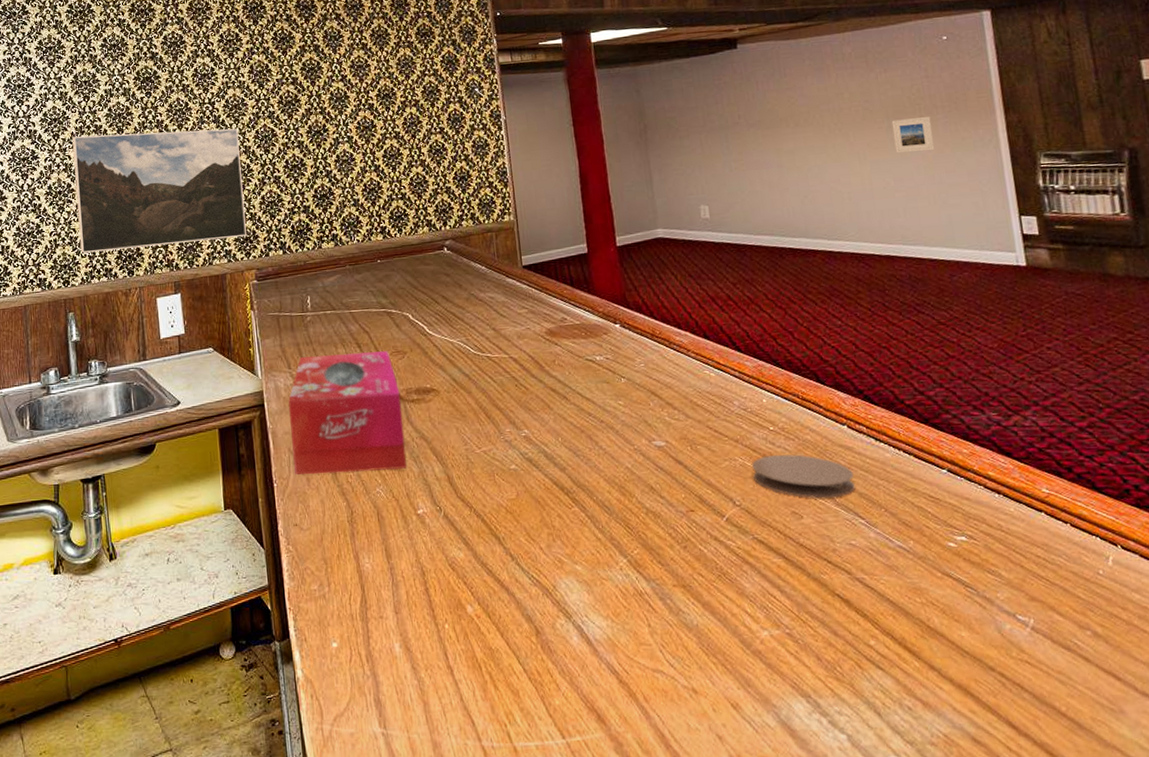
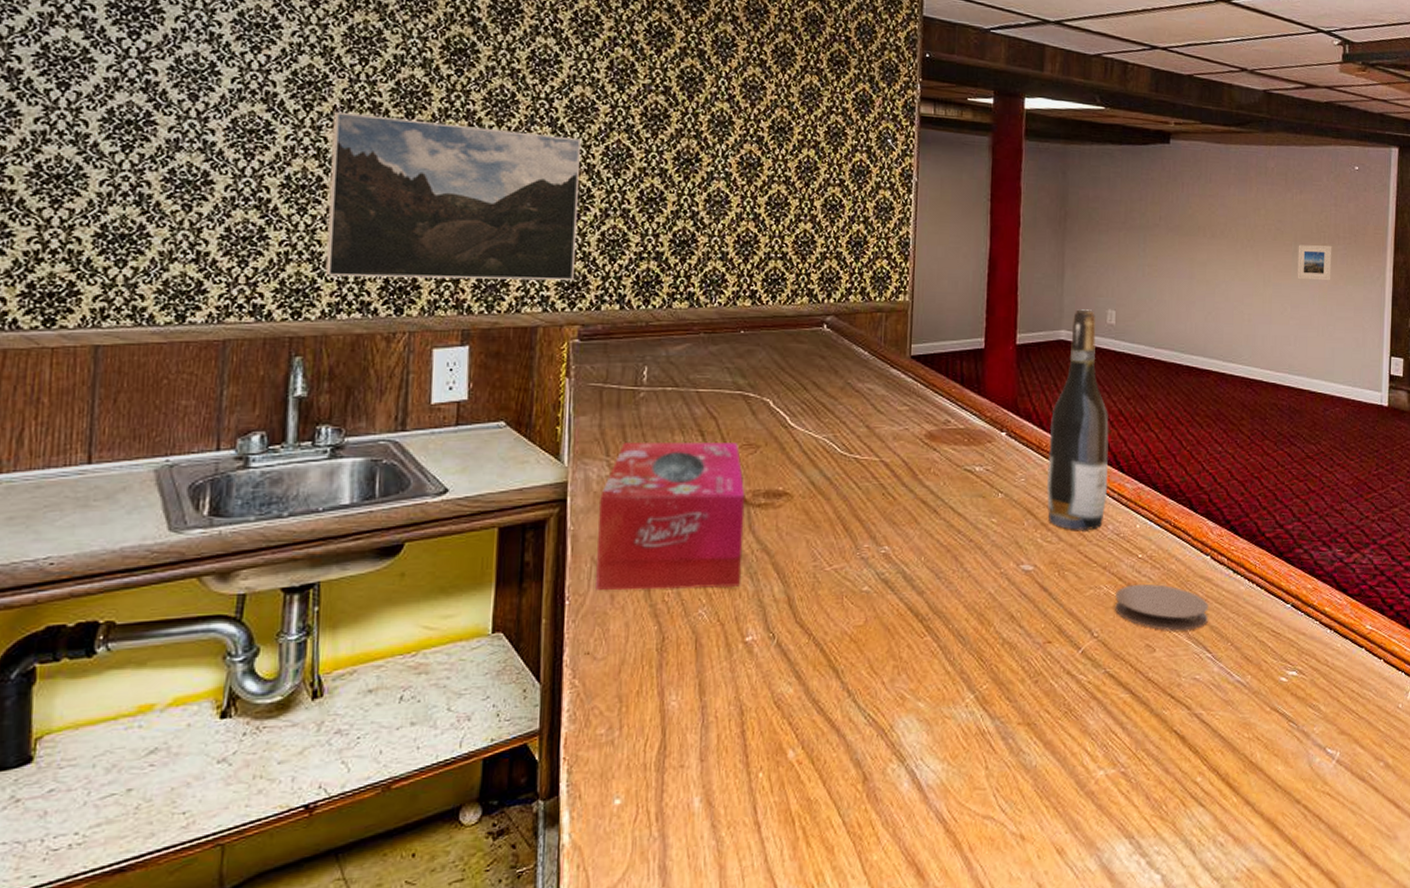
wine bottle: none [660,207,728,408] -> present [1047,309,1109,531]

